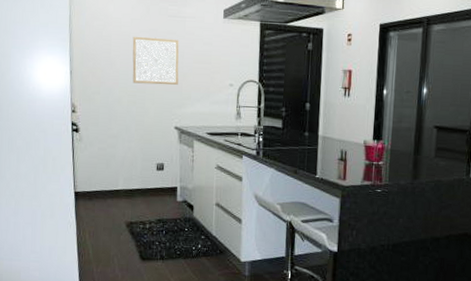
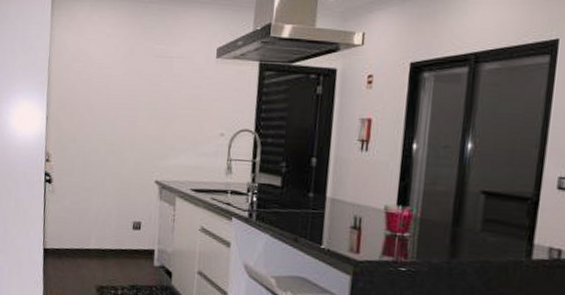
wall art: present [132,36,179,85] -> none [111,79,165,134]

